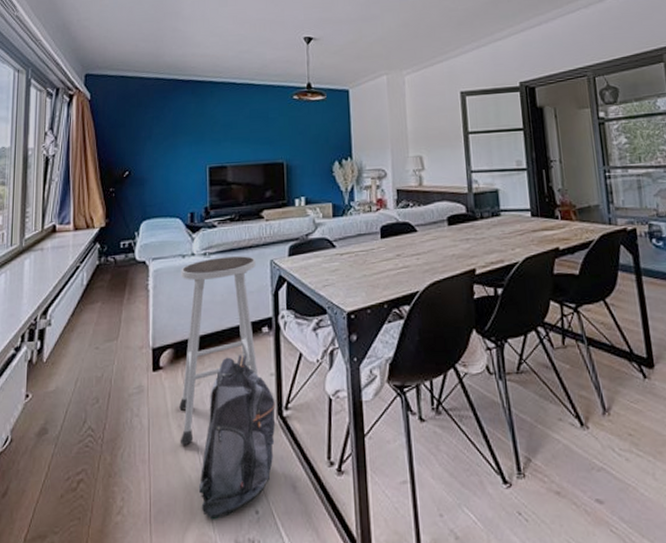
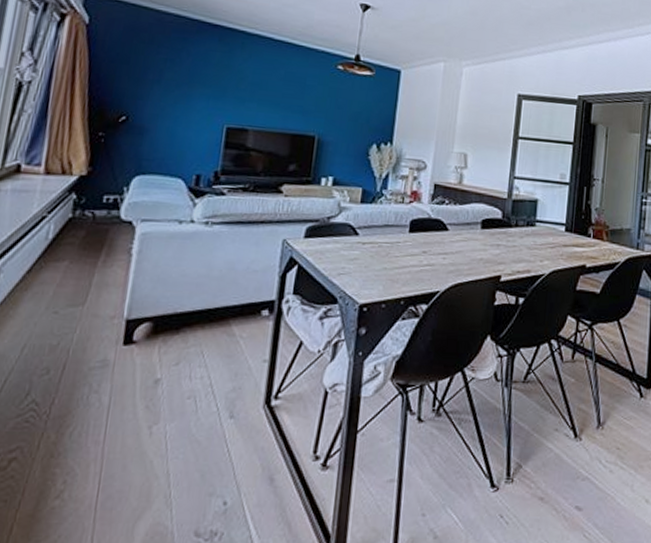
stool: present [179,256,259,445] -> none [145,228,266,428]
backpack: present [198,355,276,520] -> none [159,337,265,510]

